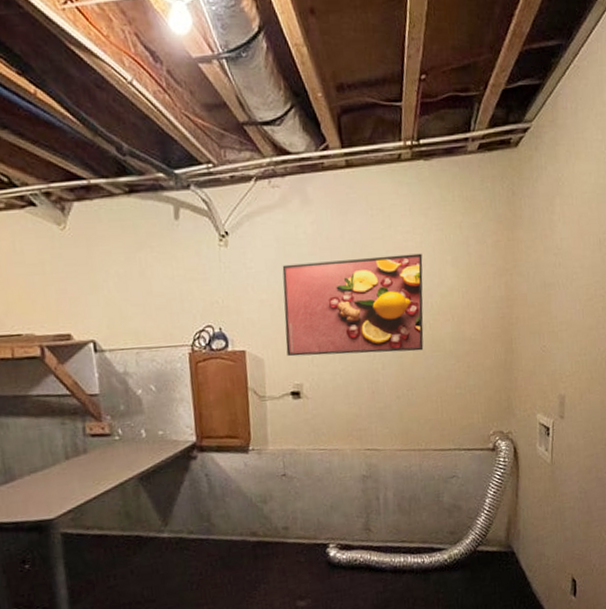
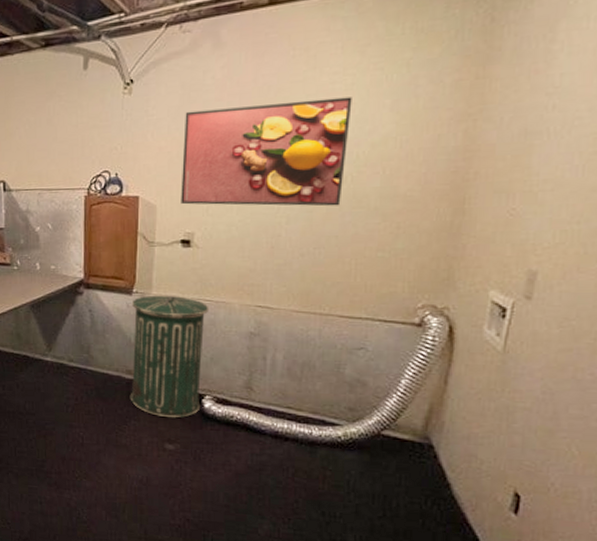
trash can: none [248,448,327,575] -> present [130,295,209,418]

